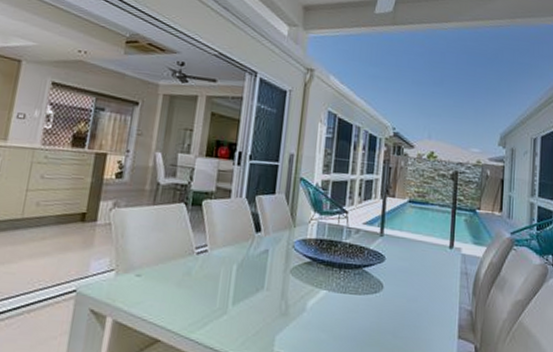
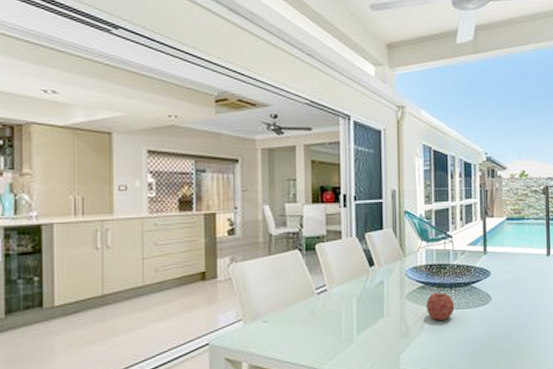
fruit: none [310,269,342,304] -> present [425,290,455,321]

